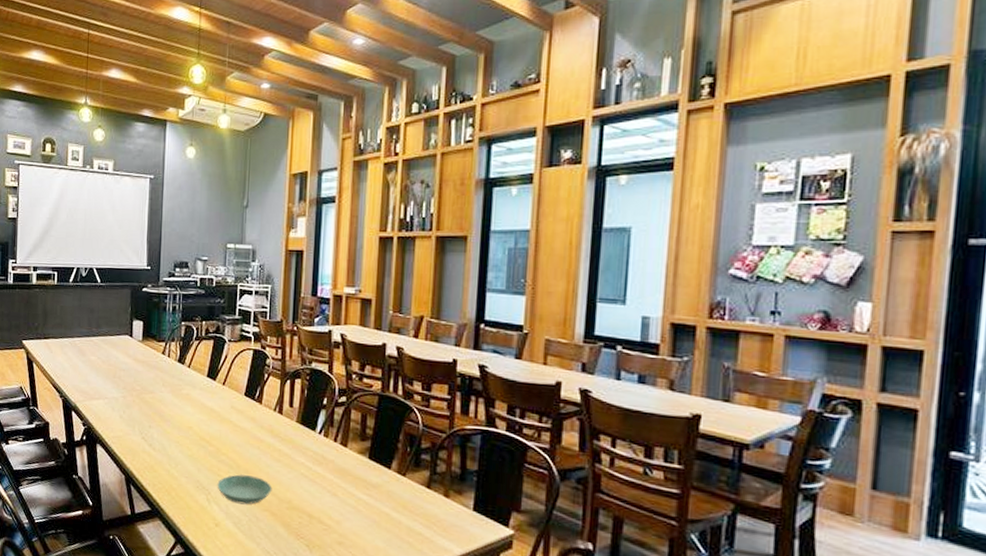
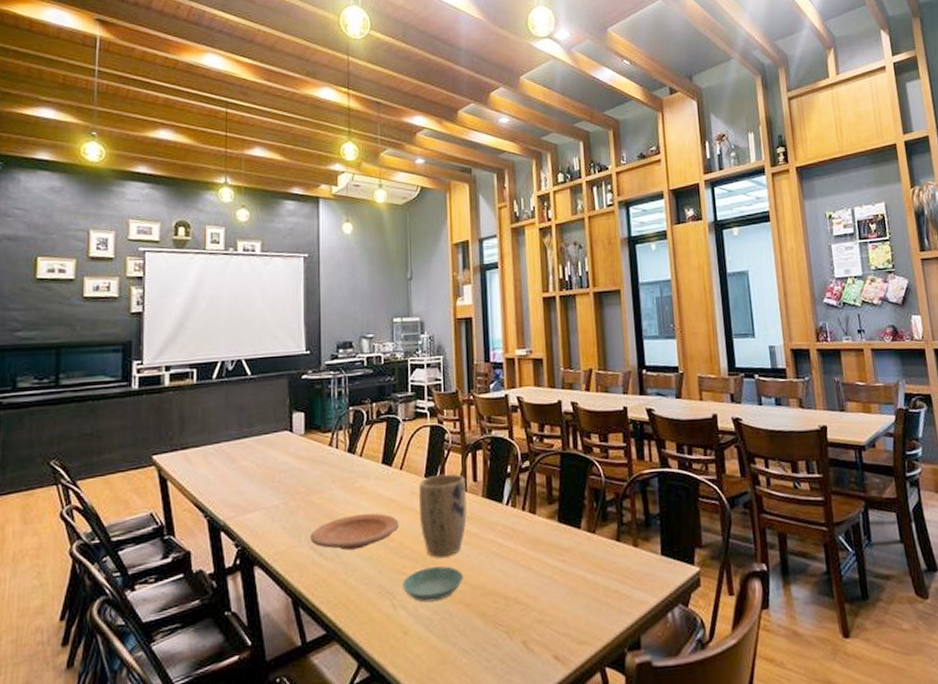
plate: none [142,417,218,447] -> present [310,513,399,550]
plant pot: none [237,395,282,469] -> present [419,473,468,558]

